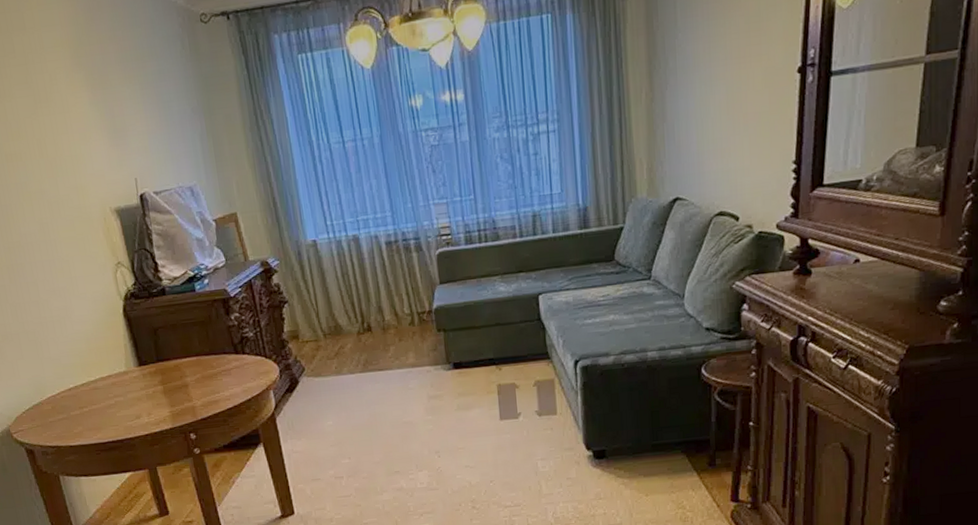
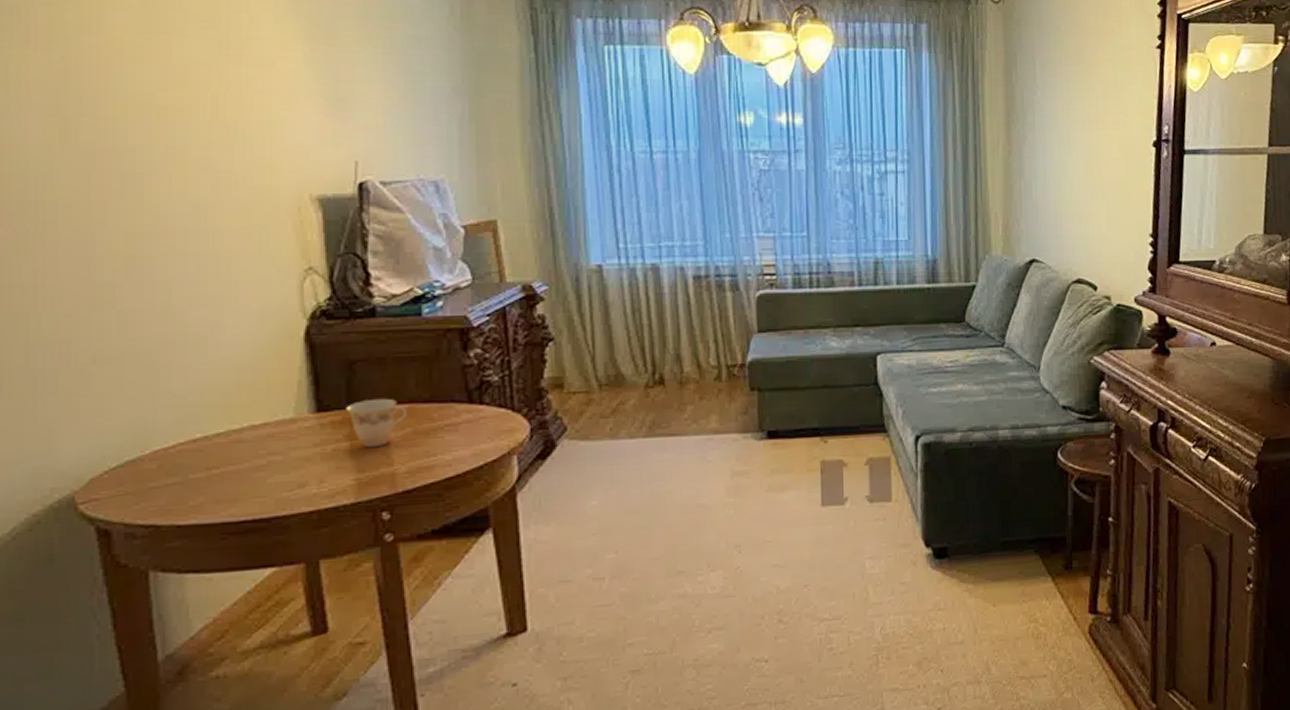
teacup: none [156,353,196,390] -> present [346,398,407,448]

